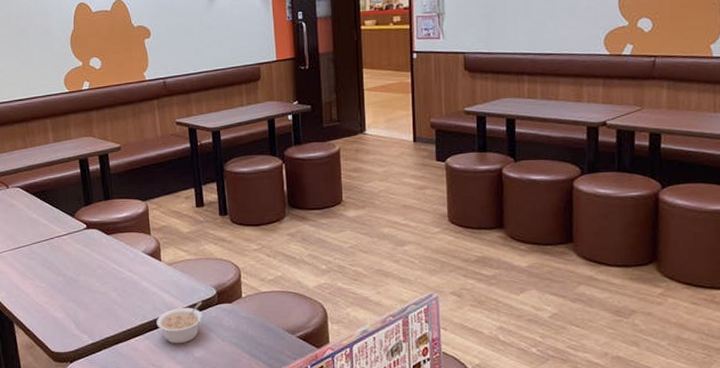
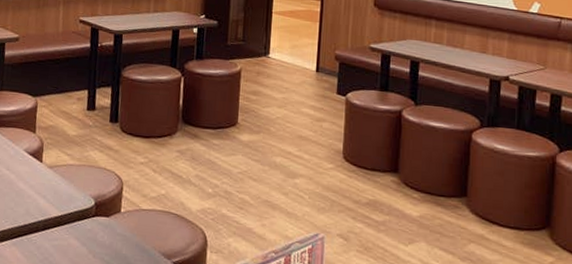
legume: present [156,301,203,344] -> none [27,210,78,255]

